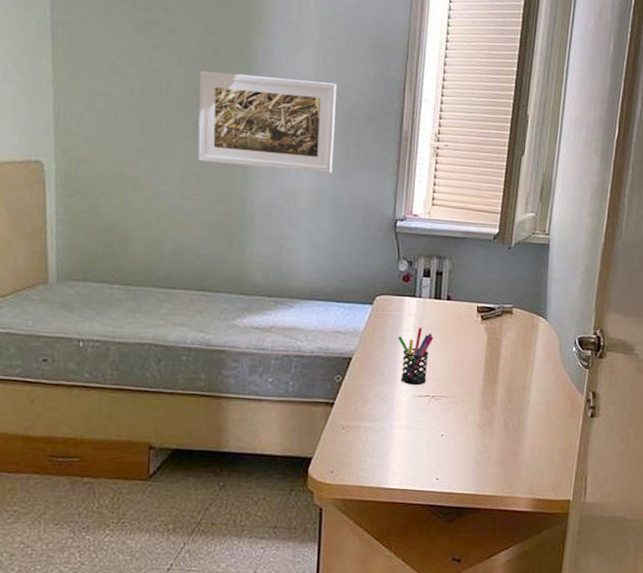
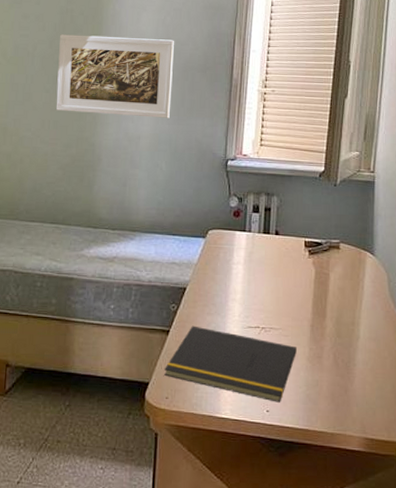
notepad: none [329,397,467,470] -> present [164,325,297,403]
pen holder: present [398,328,434,385] -> none [229,261,263,316]

